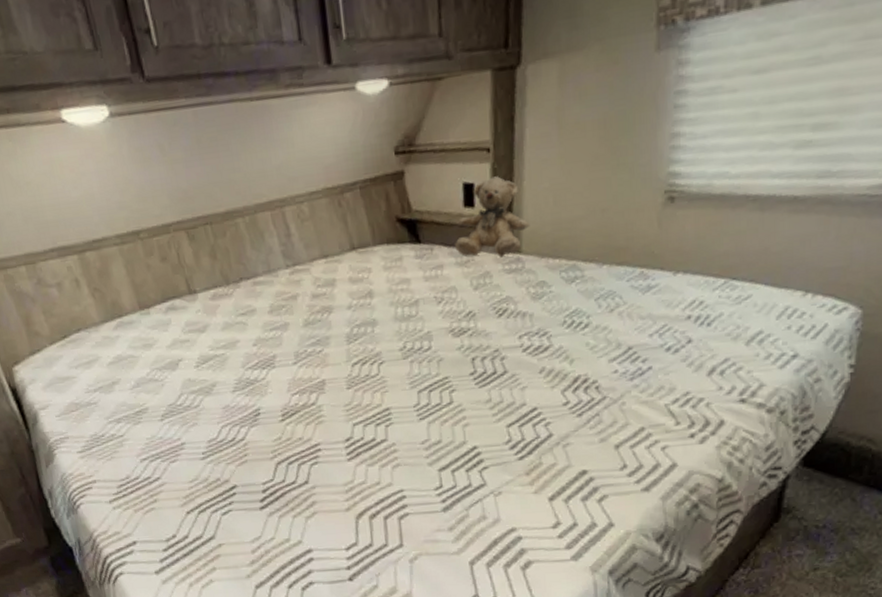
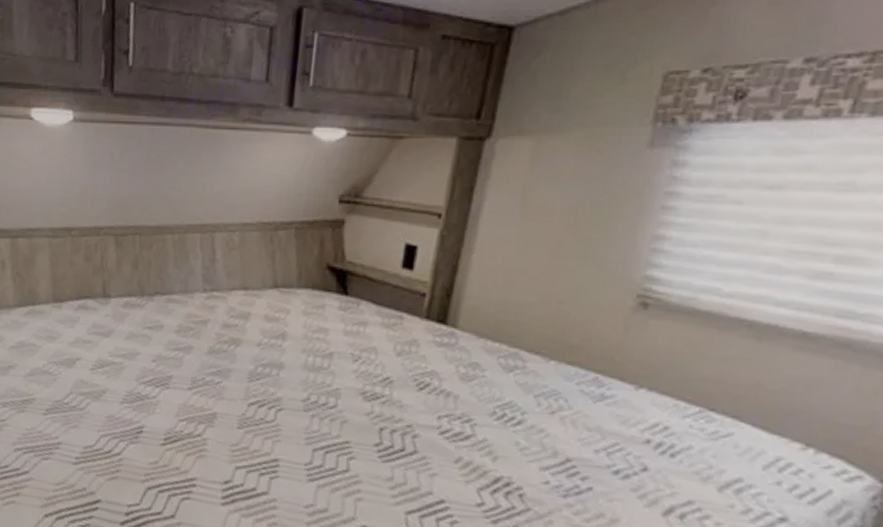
teddy bear: present [455,176,530,258] -> none [384,243,472,328]

